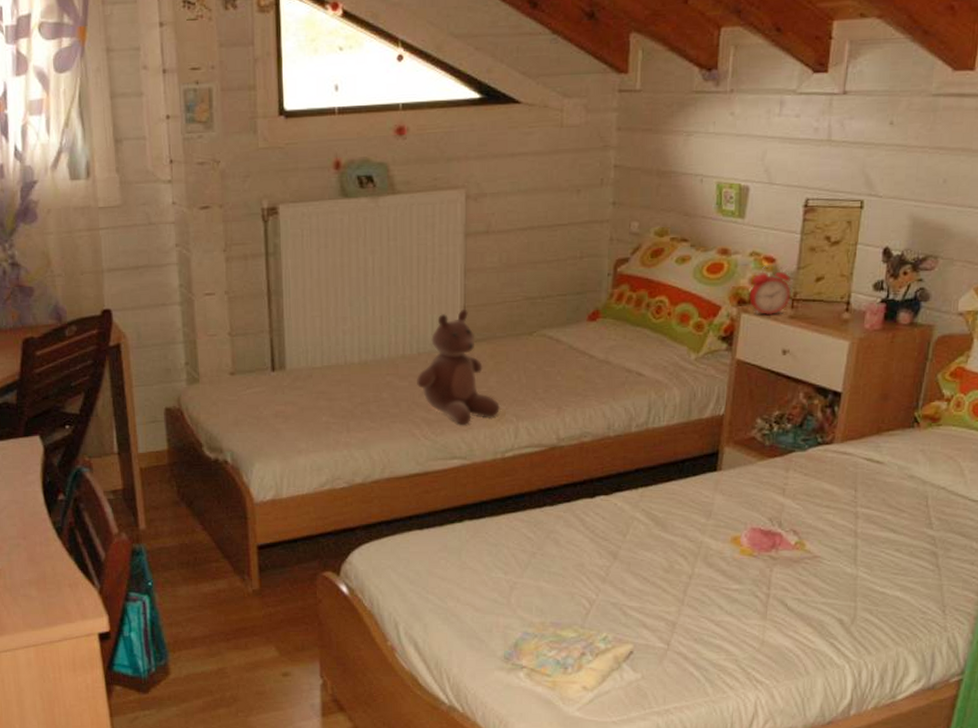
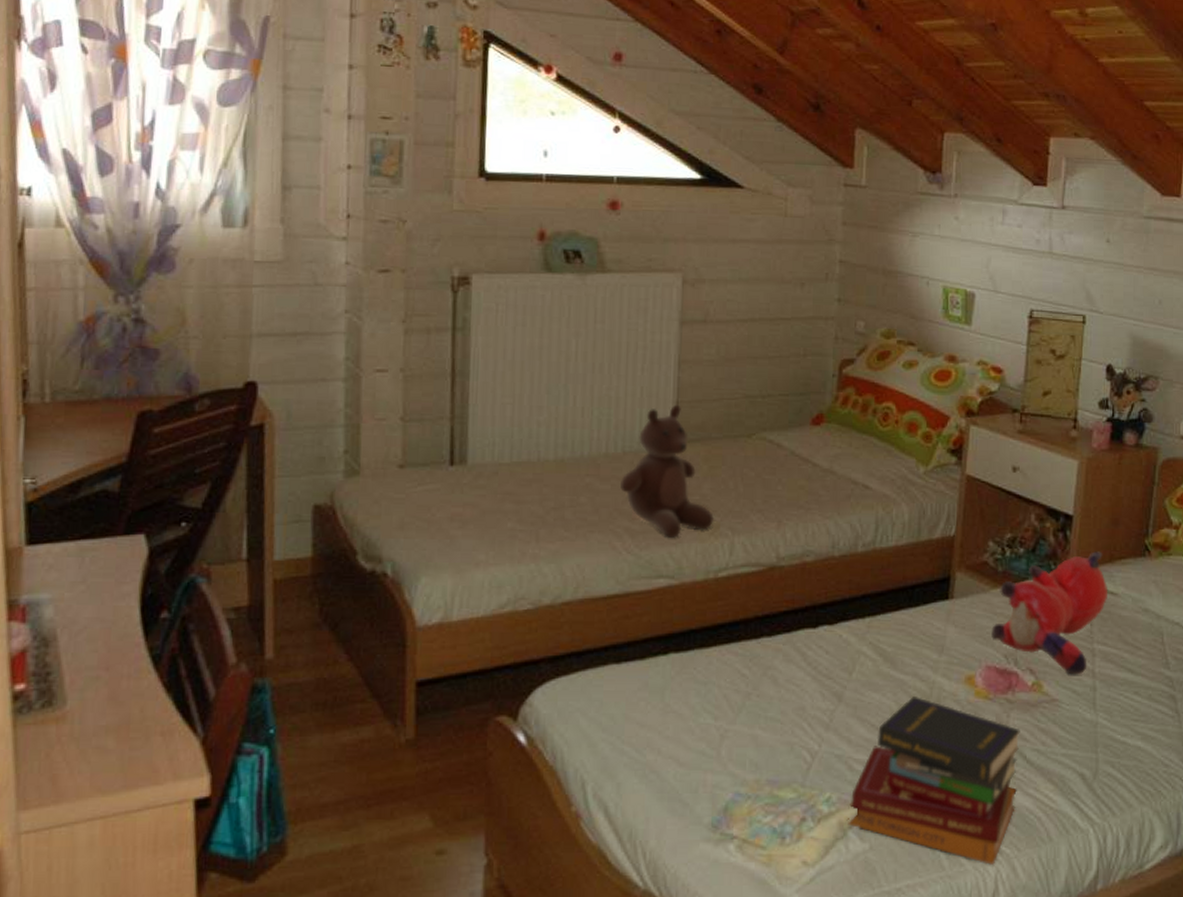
books: none [622,555,782,693] -> present [848,697,1020,865]
alarm clock: present [749,265,791,316] -> none [978,375,1019,429]
stuffed animal: none [757,424,875,535] -> present [991,551,1109,675]

